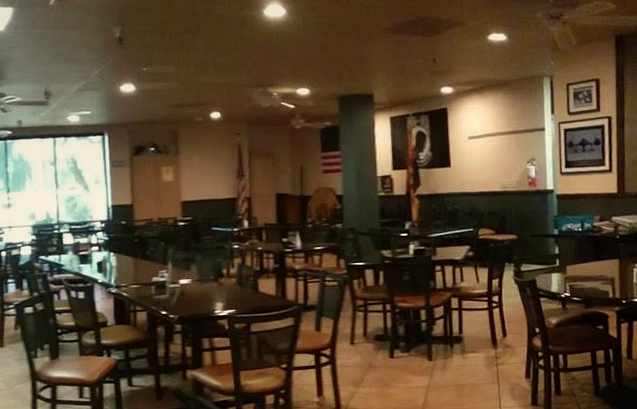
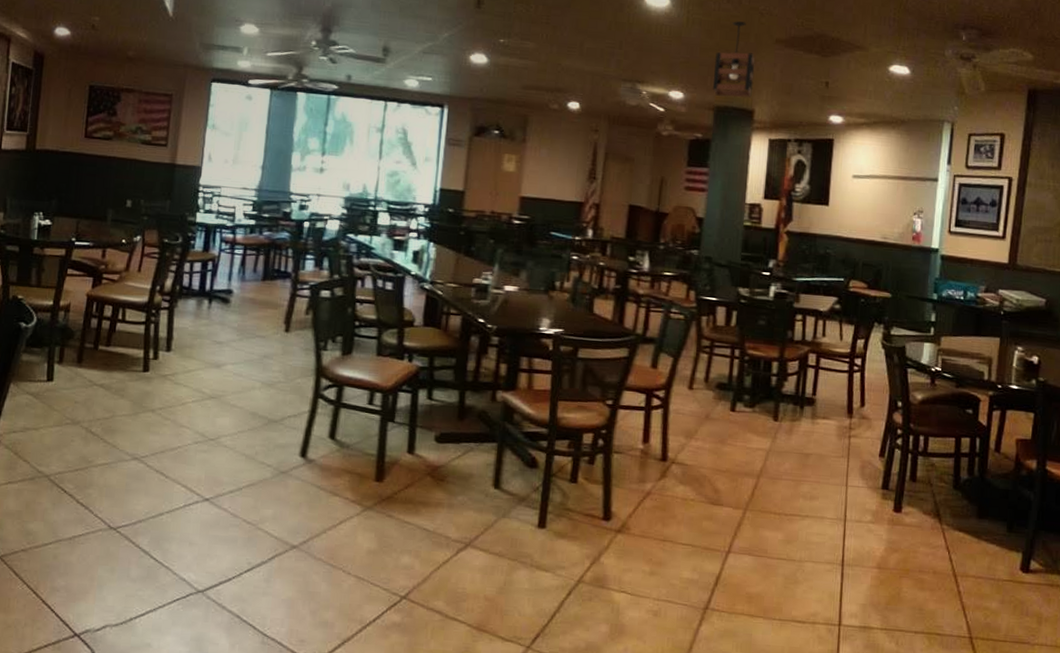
pendant light: none [332,18,370,87] -> present [712,21,755,97]

